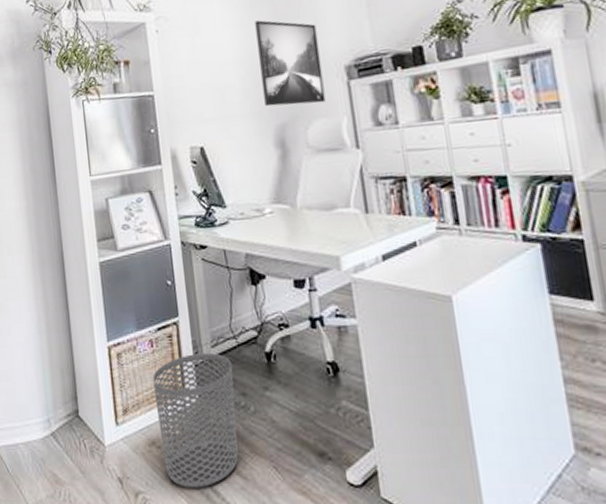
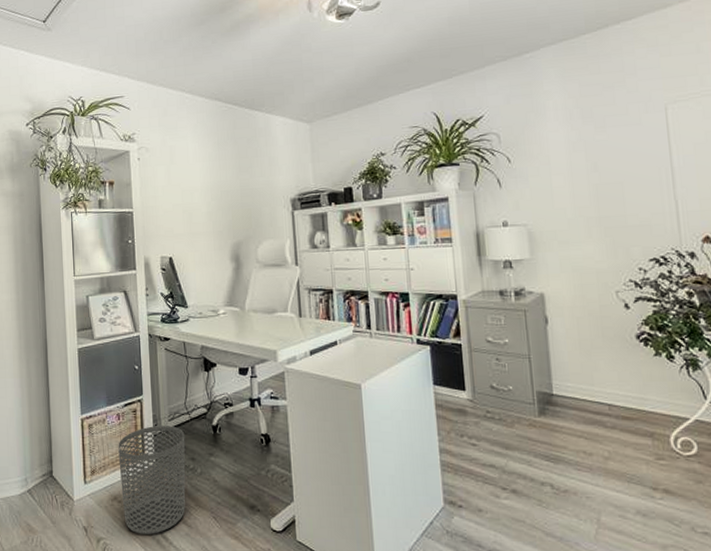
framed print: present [255,20,326,107] -> none [221,157,274,228]

